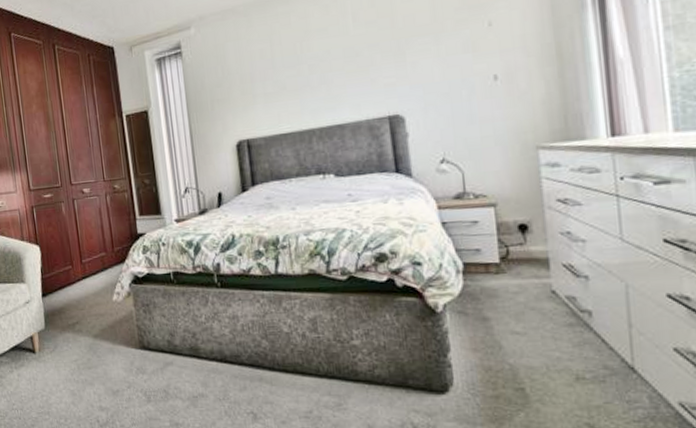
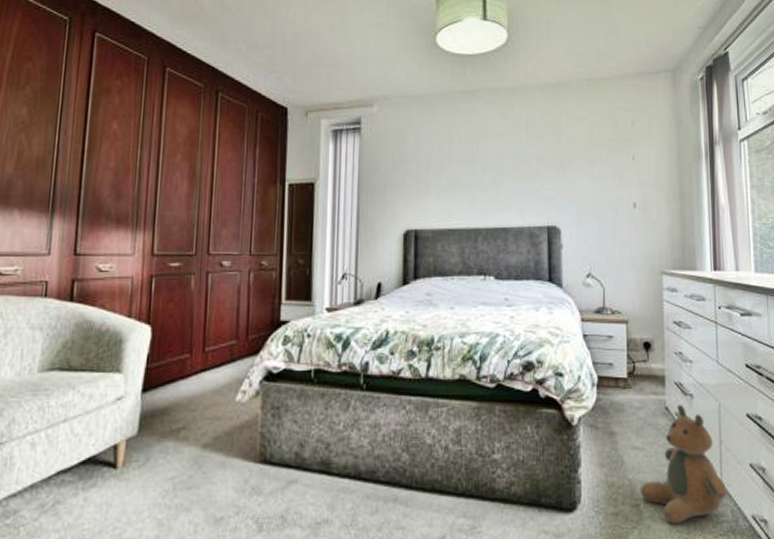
teddy bear: none [524,286,642,409] -> present [640,404,727,525]

